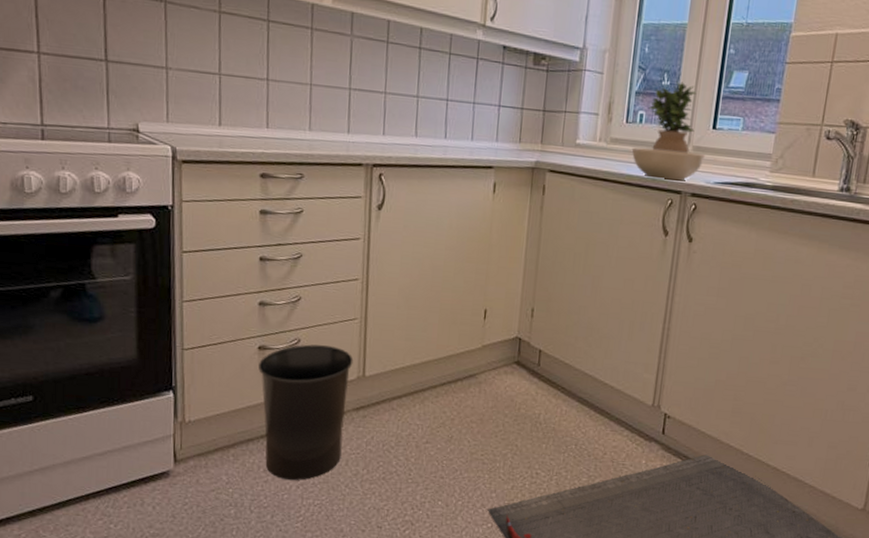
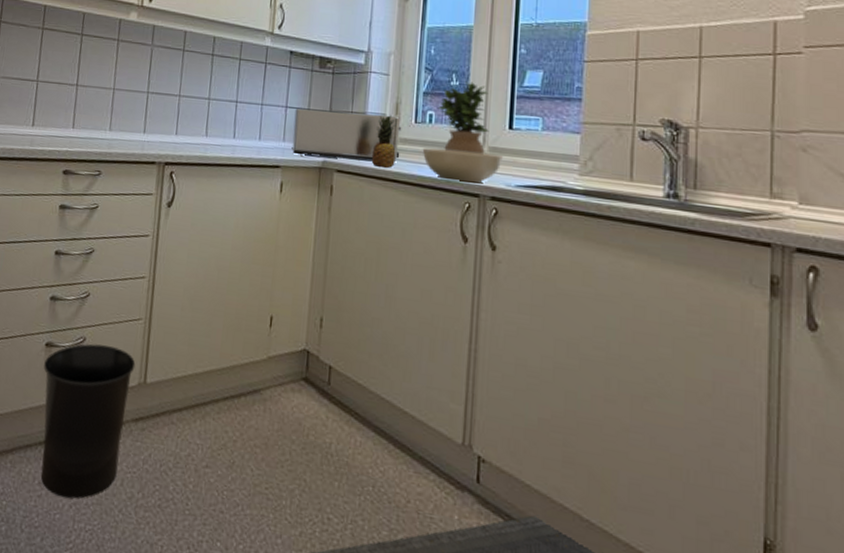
toaster: none [504,107,614,162] -> present [291,108,402,163]
fruit: none [583,114,609,168] -> present [371,114,397,169]

